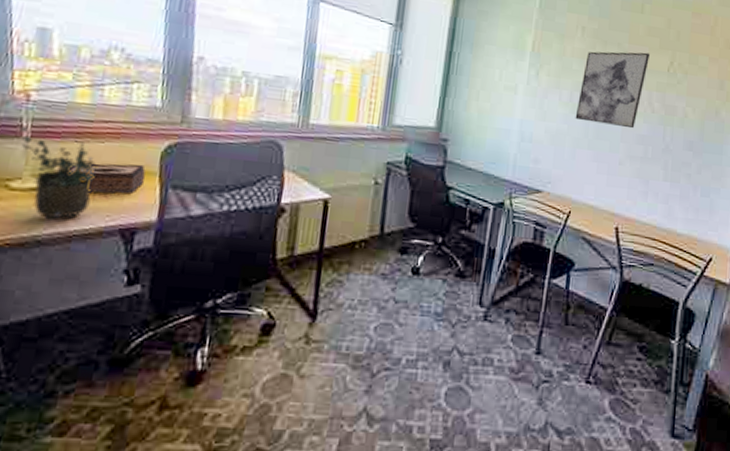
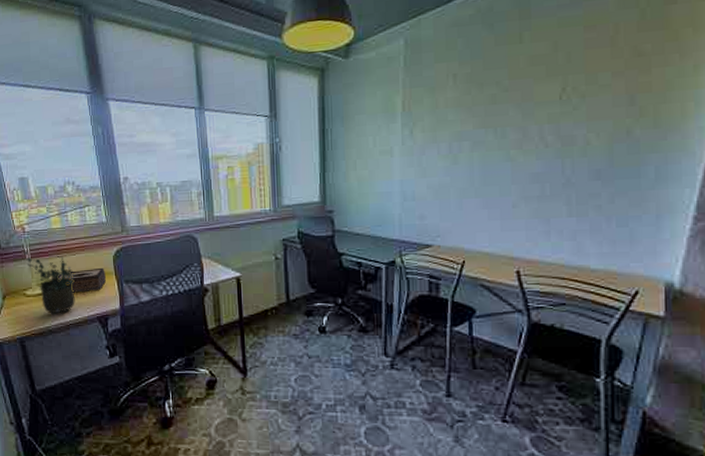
wall art: present [575,51,651,129] -> none [457,84,537,170]

